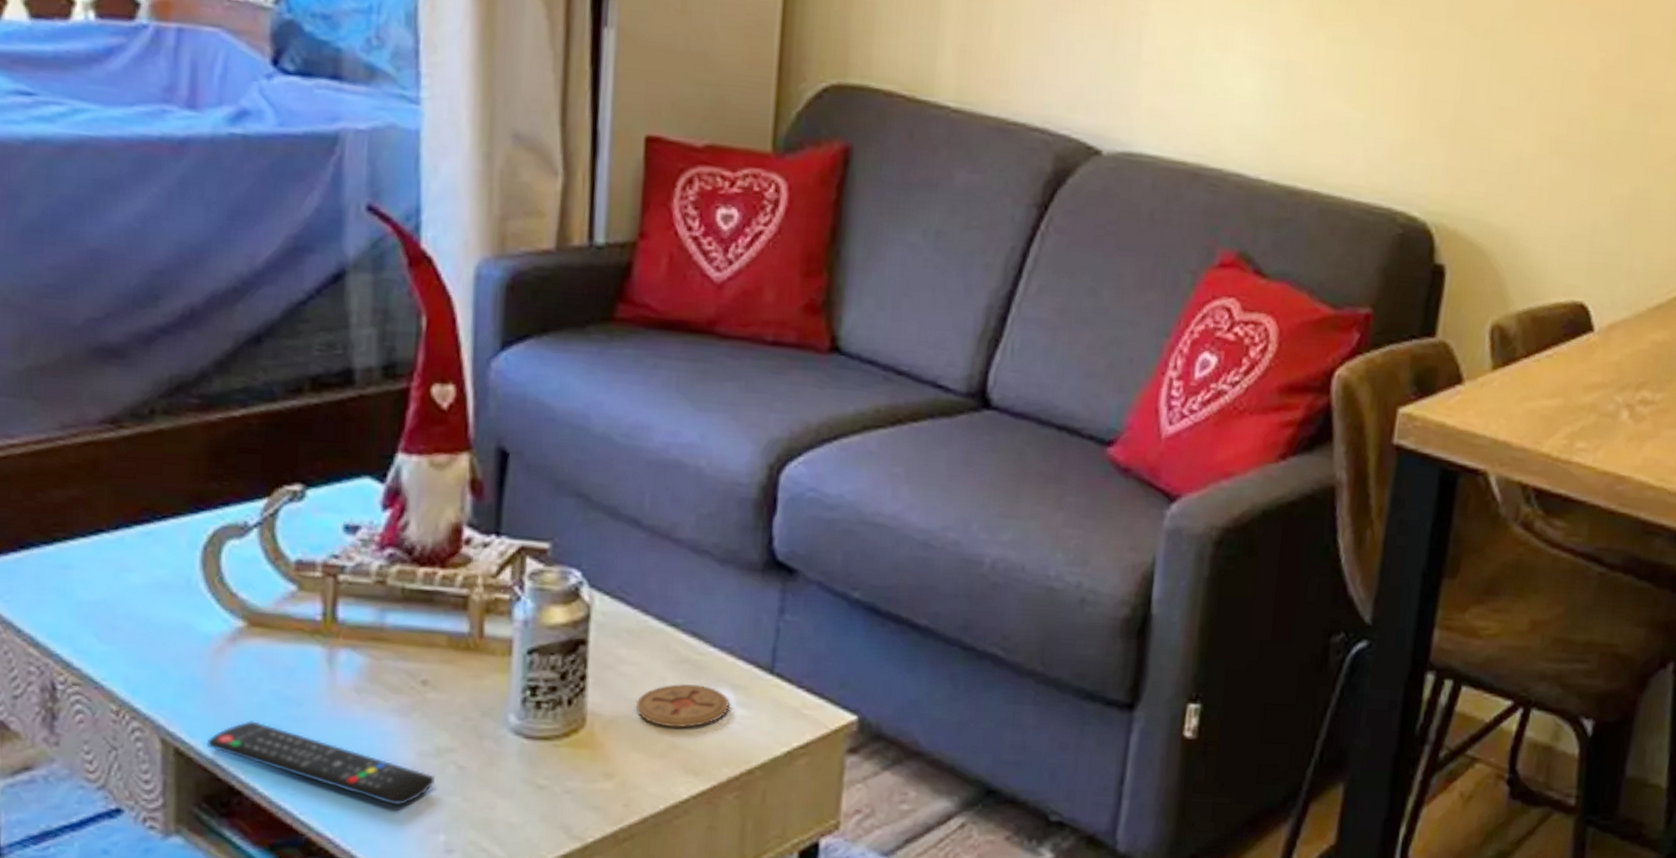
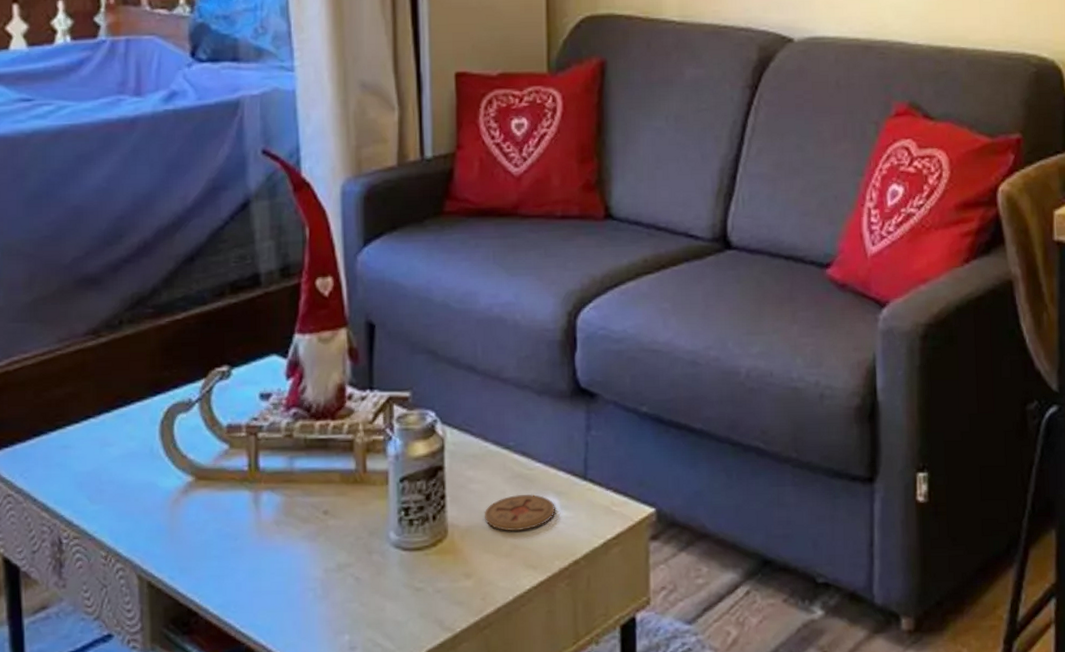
remote control: present [206,721,435,805] -> none [170,555,338,614]

